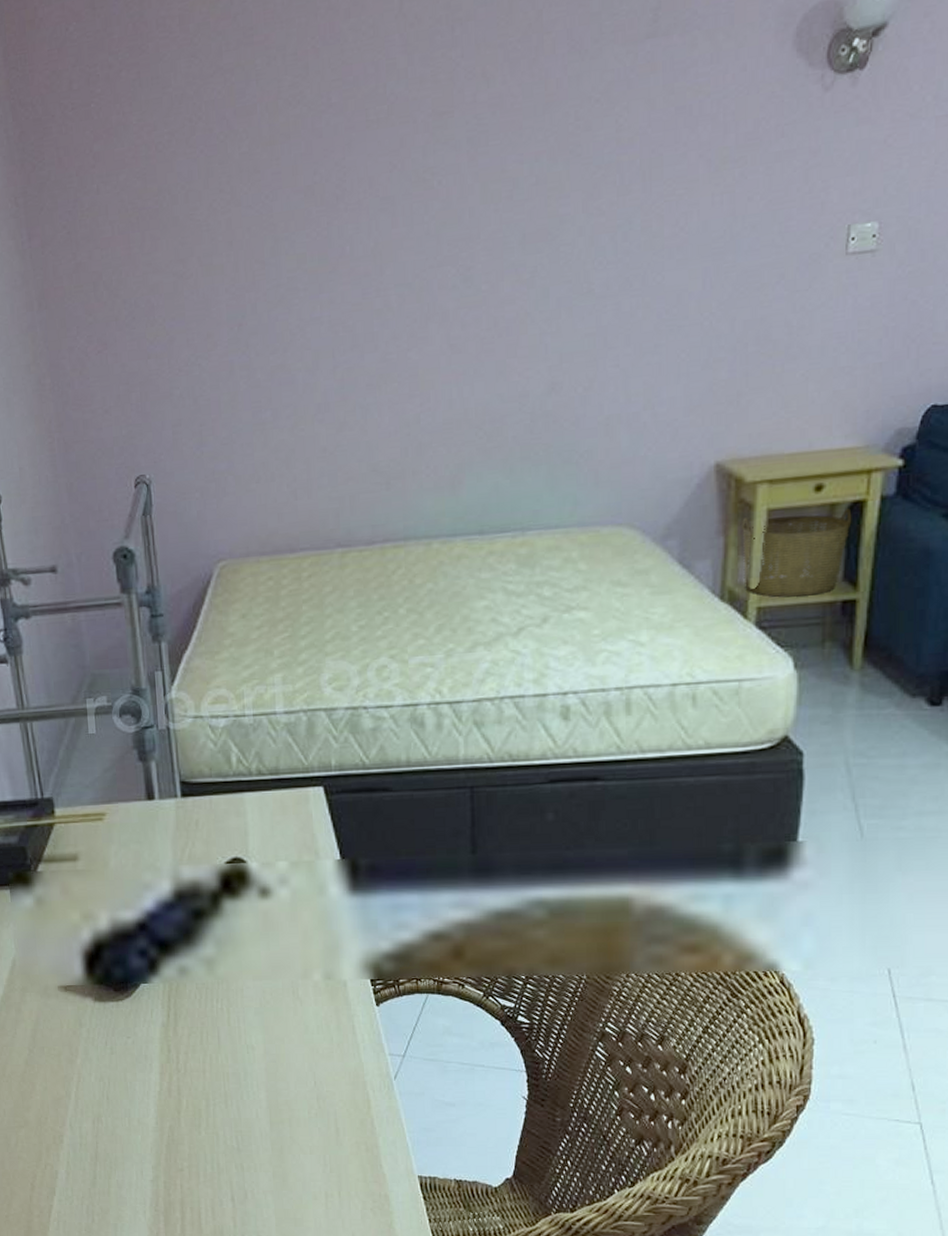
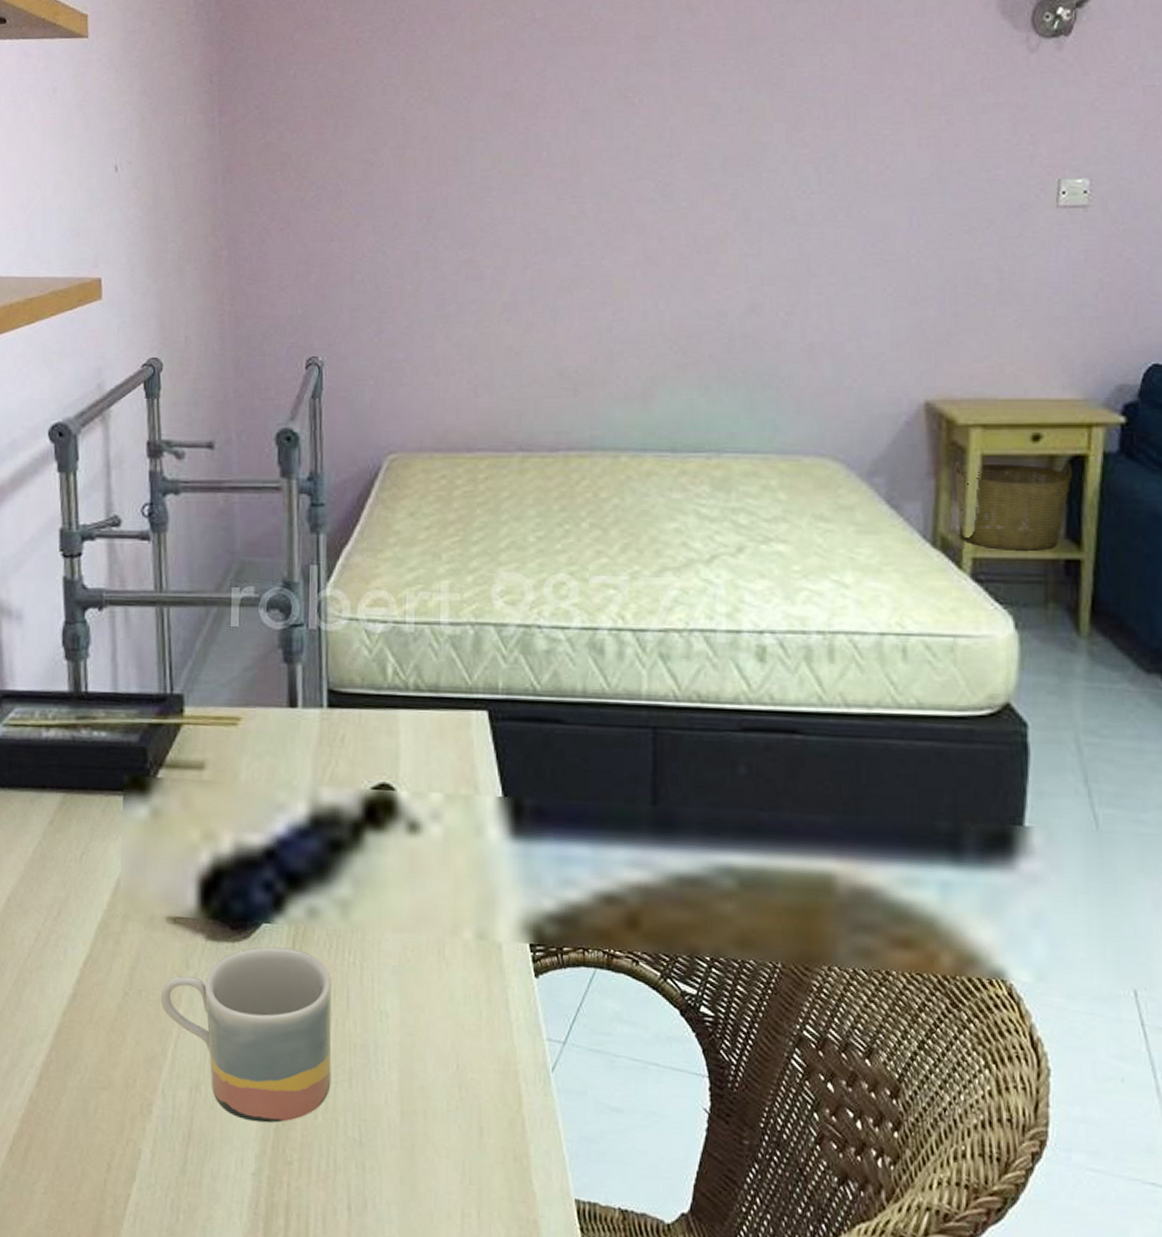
mug: none [60,1002,210,1141] -> present [160,946,332,1123]

